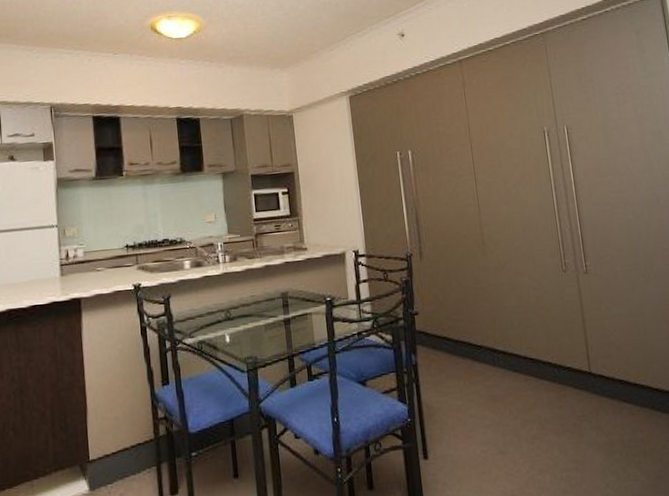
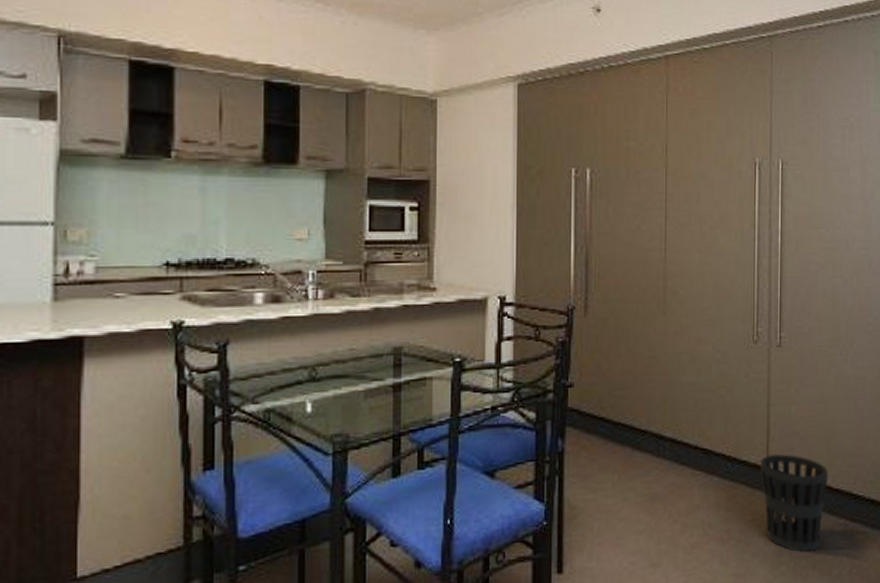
wastebasket: none [583,360,649,442] -> present [761,454,829,552]

